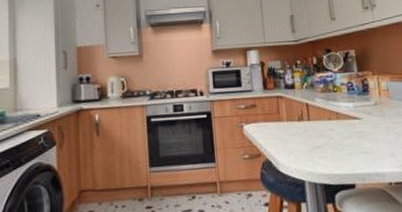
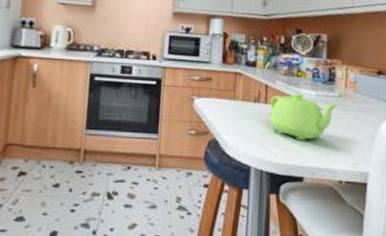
teapot: none [312,106,378,151] -> present [269,92,340,141]

